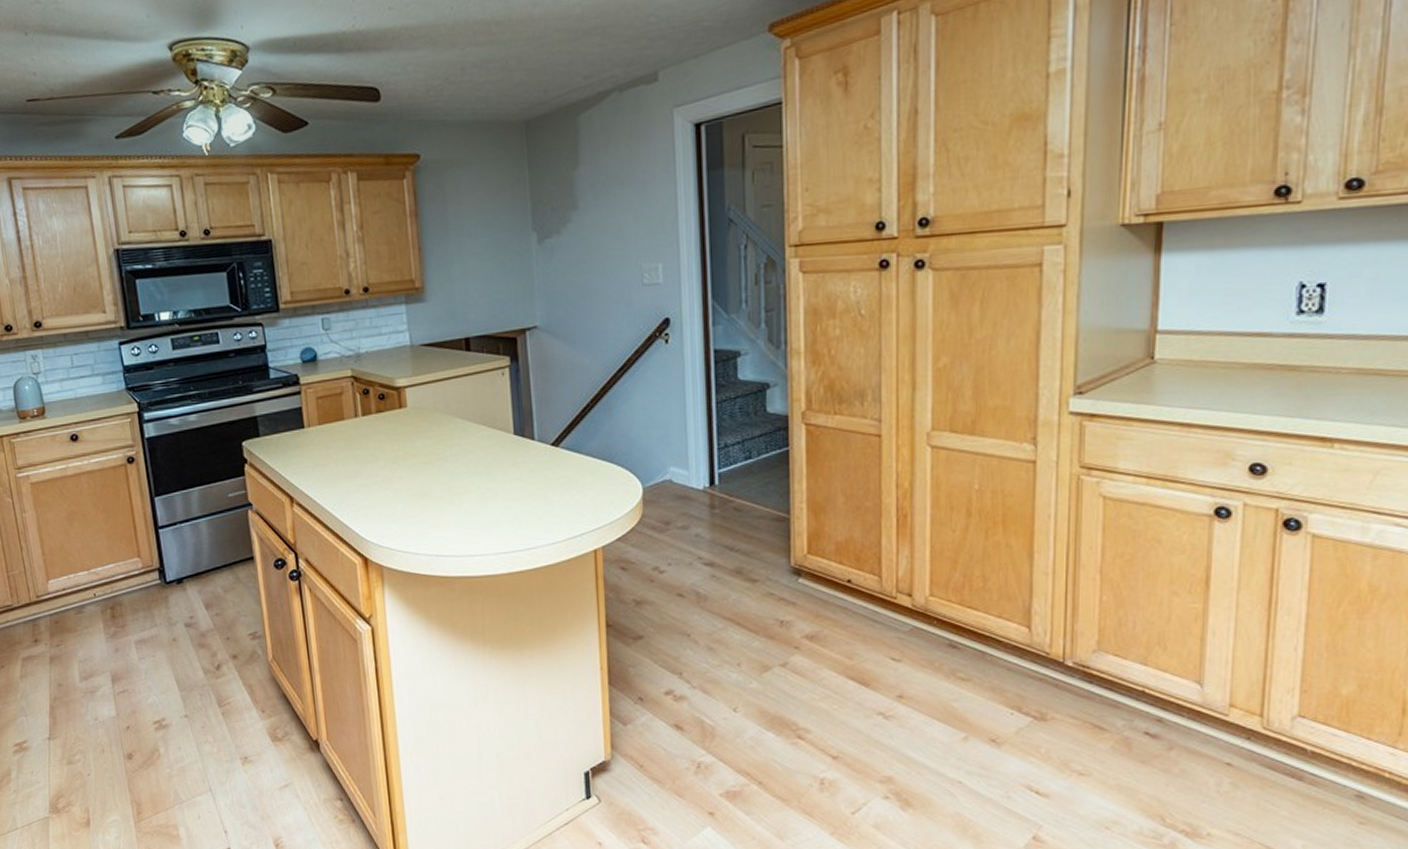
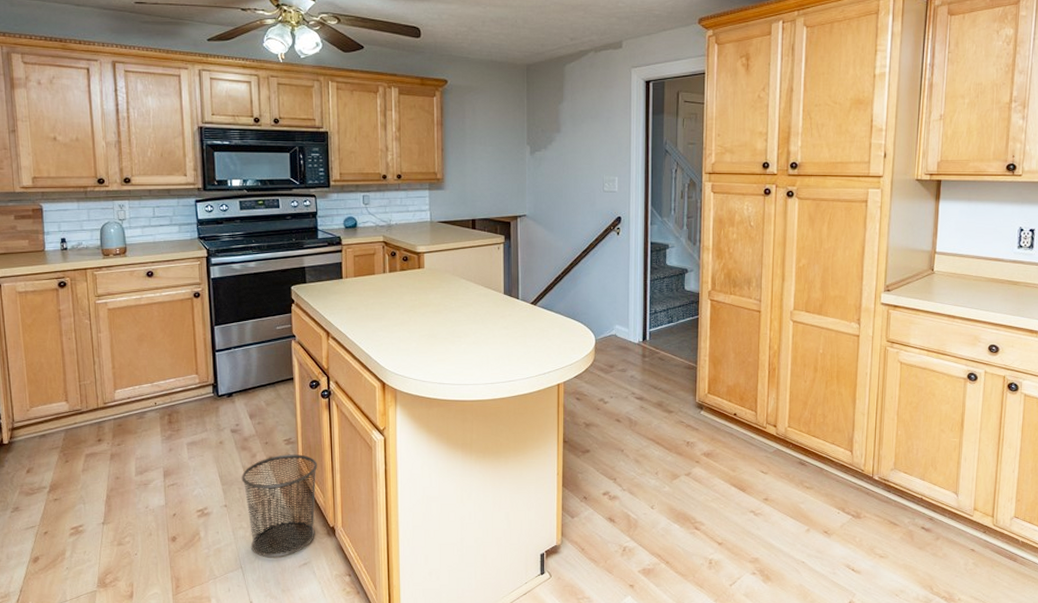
waste bin: none [201,651,296,778] -> present [241,454,318,558]

